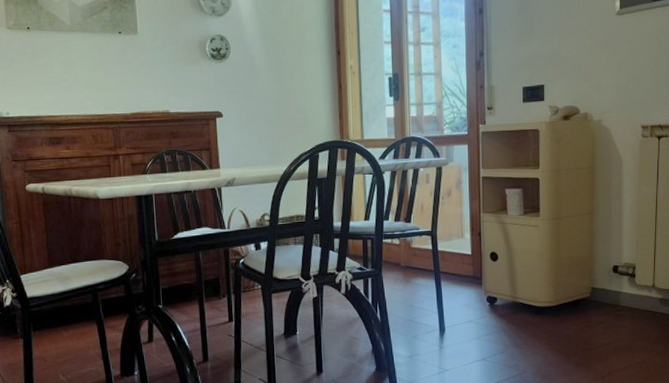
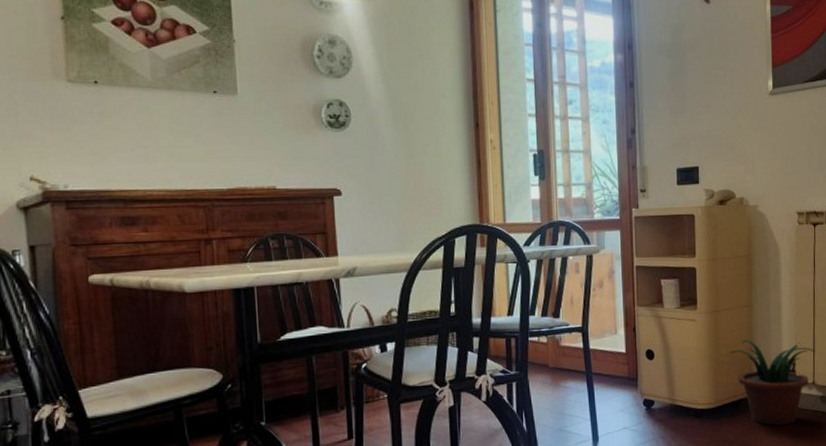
potted plant: none [571,244,656,324] -> present [730,339,815,426]

